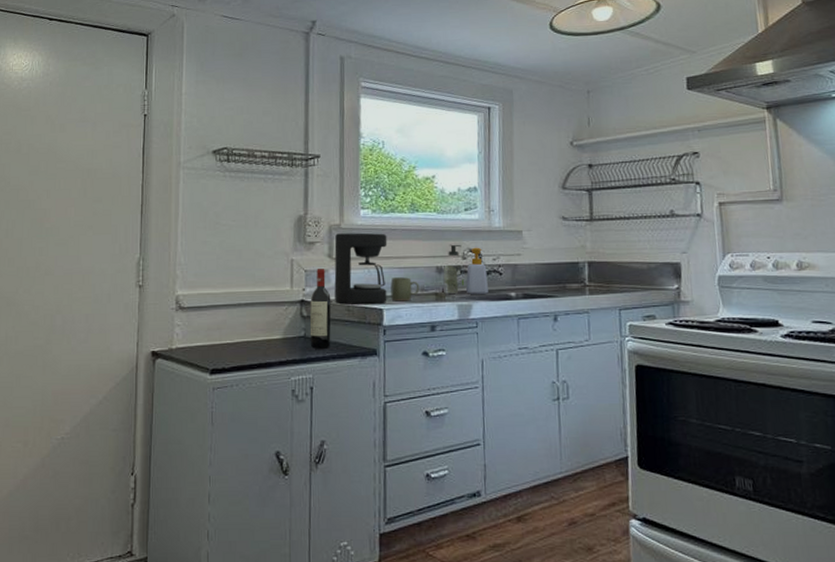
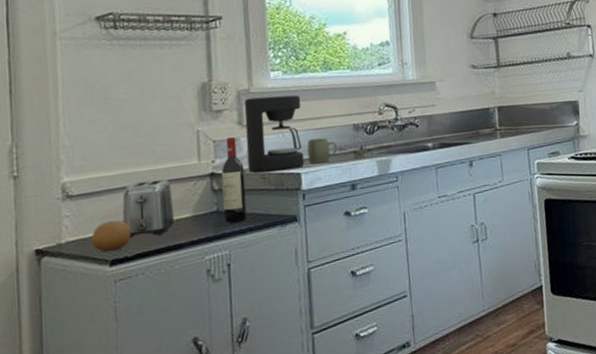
fruit: none [197,334,229,362] -> present [92,220,131,253]
toaster: none [223,301,266,352] -> present [122,178,174,238]
soap dispenser: present [443,244,465,294] -> none [360,100,383,151]
soap bottle: present [465,247,488,295] -> none [383,101,406,149]

